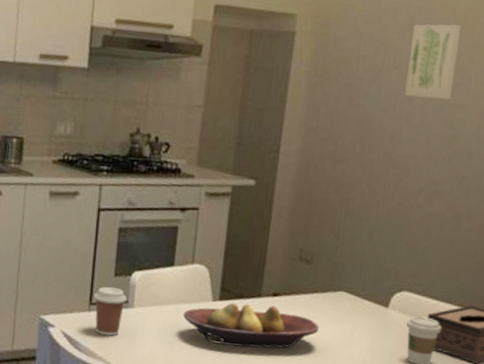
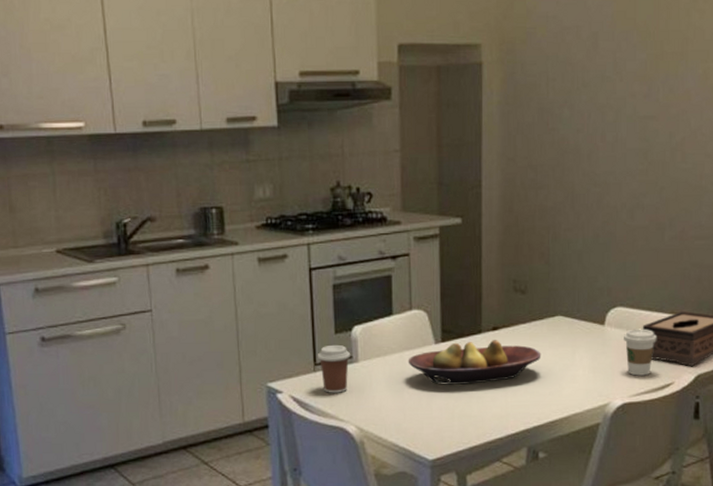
wall art: present [405,24,462,100] -> none [596,35,644,114]

